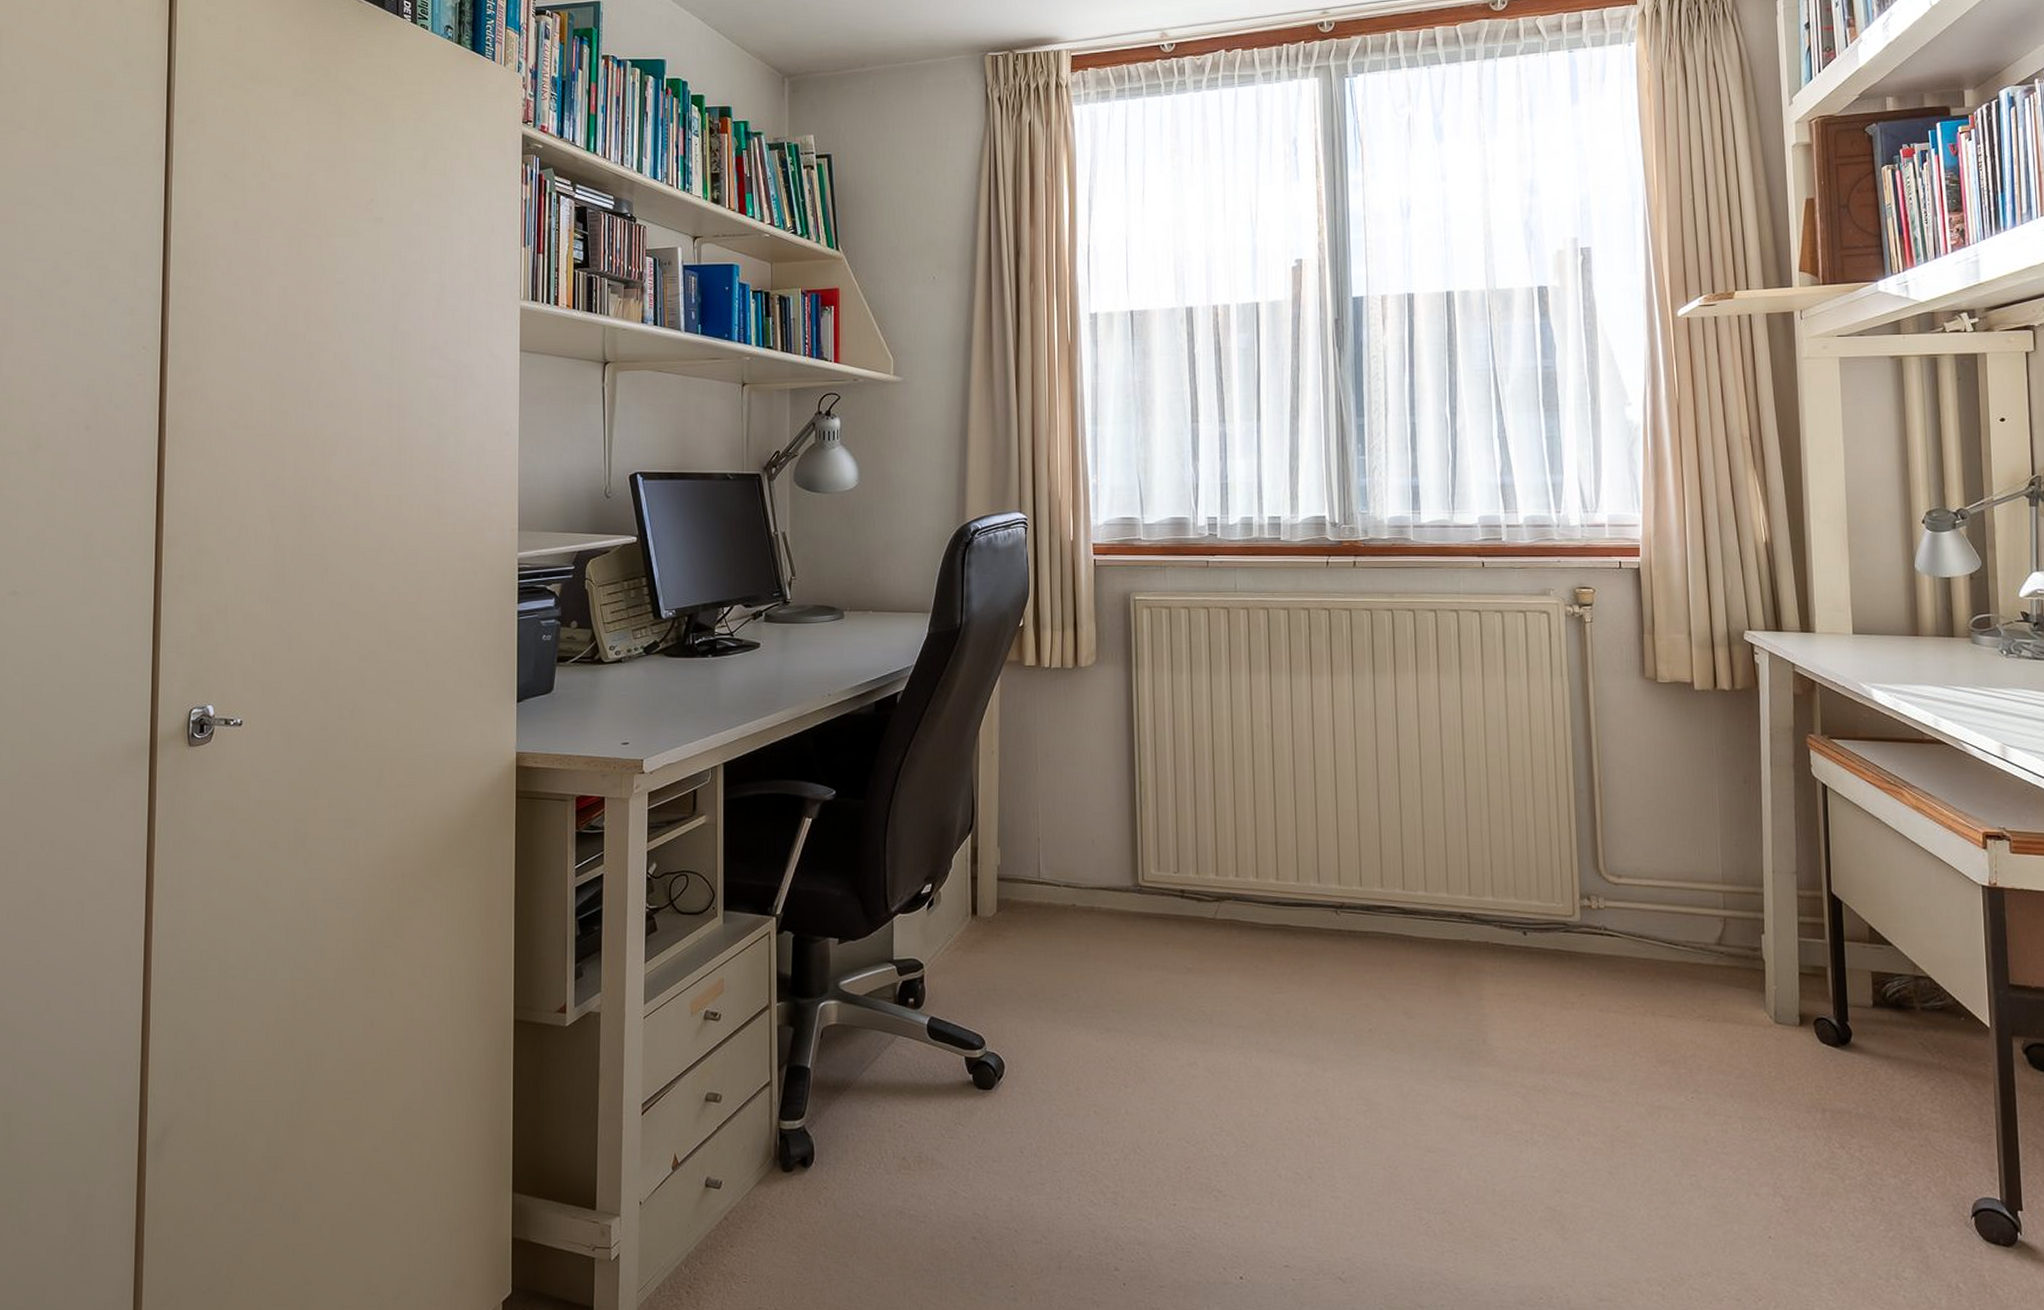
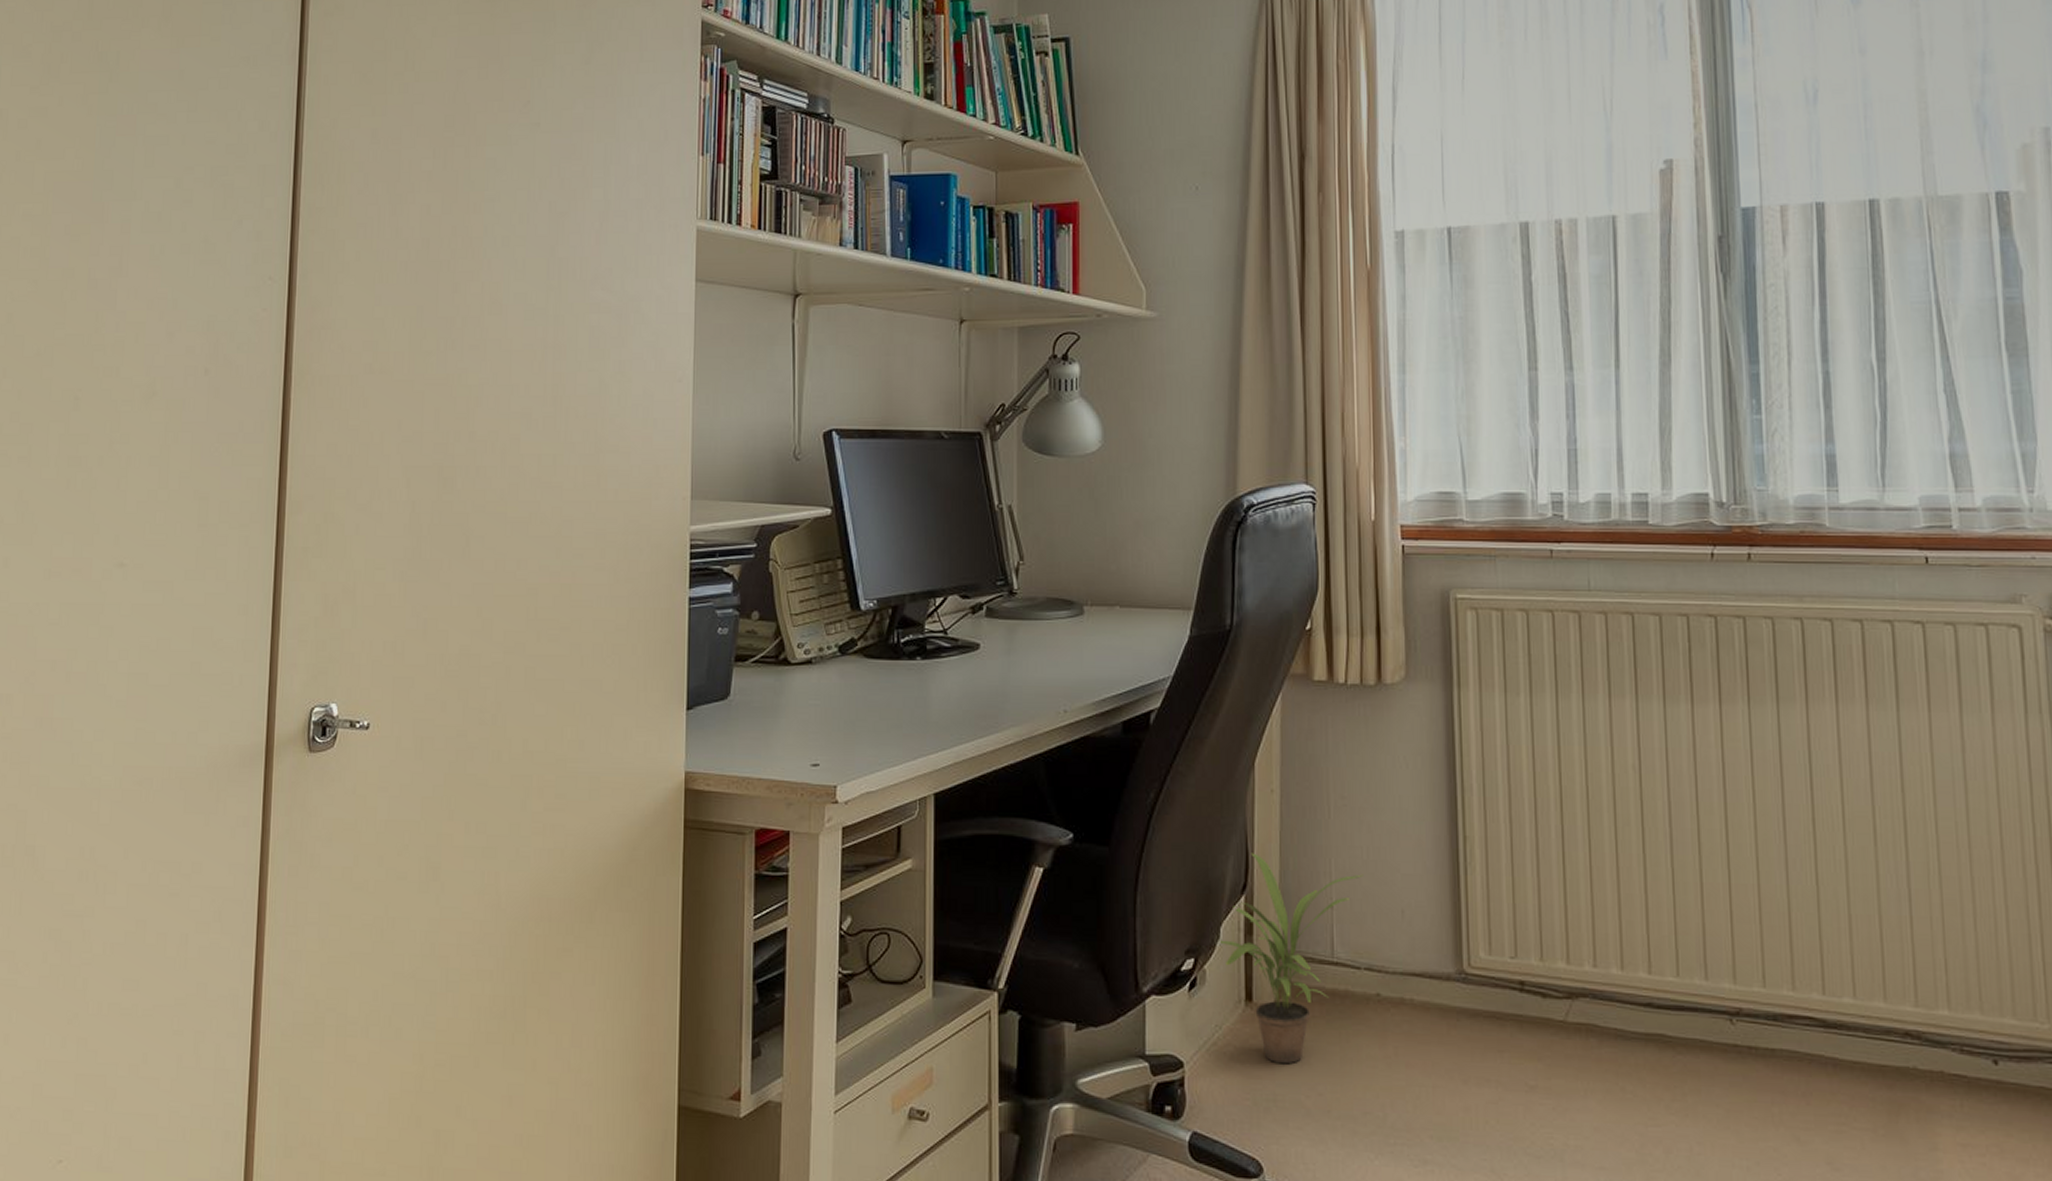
potted plant: none [951,800,1063,962] -> present [1219,853,1363,1064]

